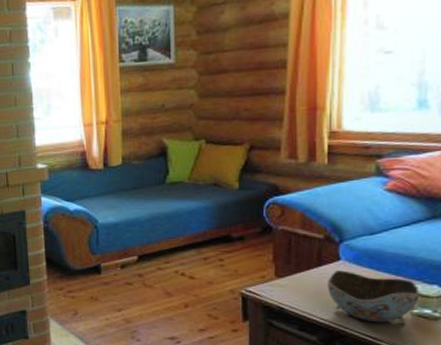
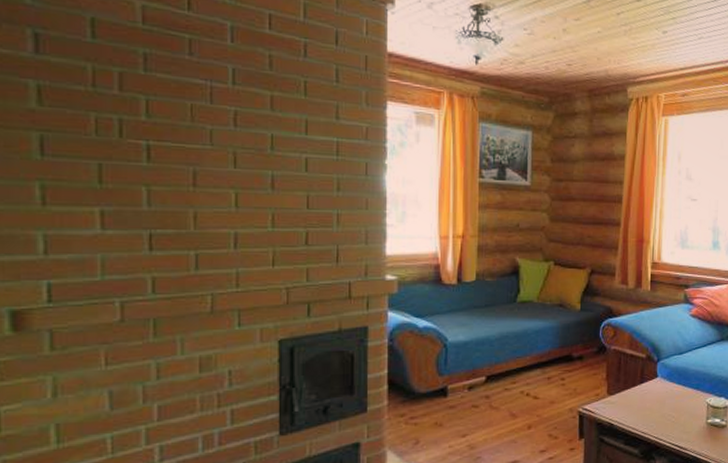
bowl: present [326,270,420,323] -> none [647,387,713,433]

